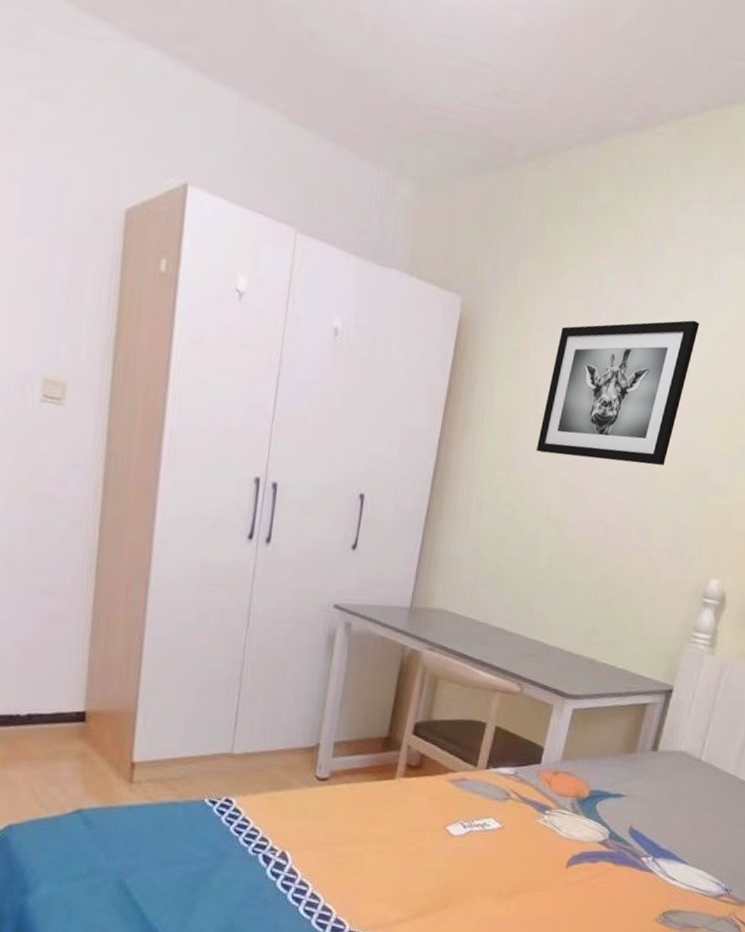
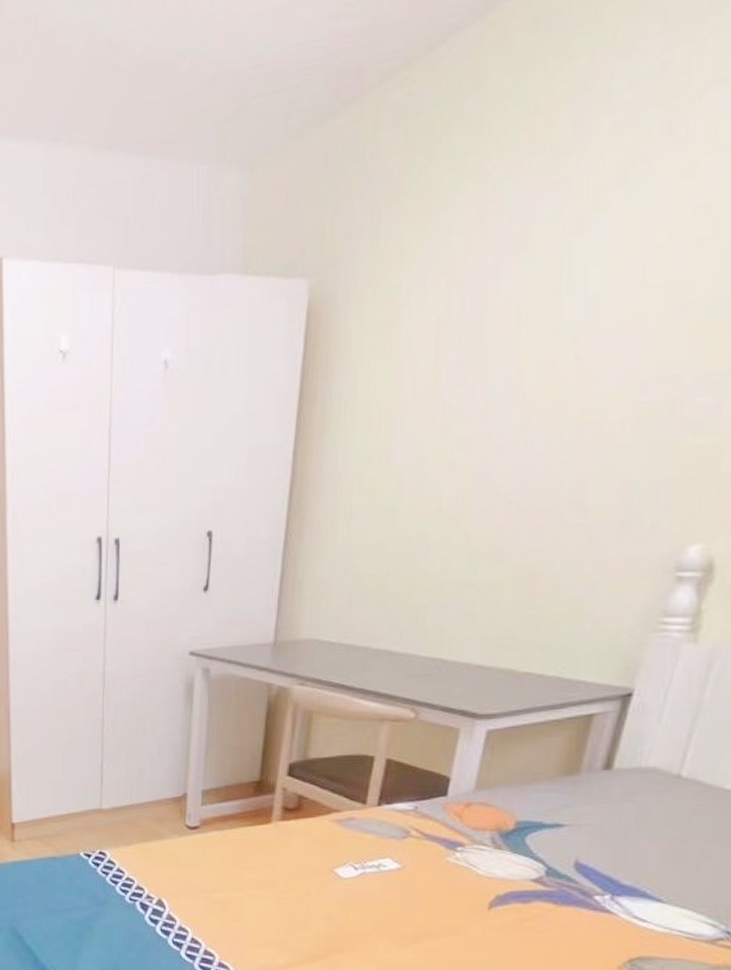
wall art: present [536,320,700,465] -> none [417,205,657,437]

